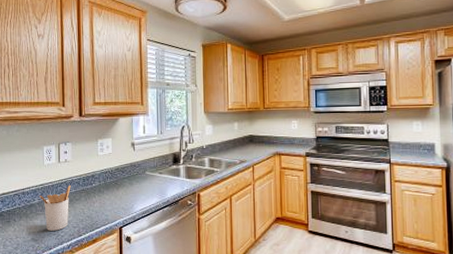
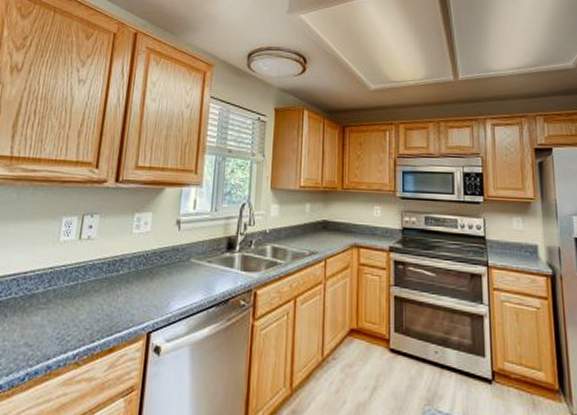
utensil holder: present [39,186,71,231] -> none [45,271,91,333]

